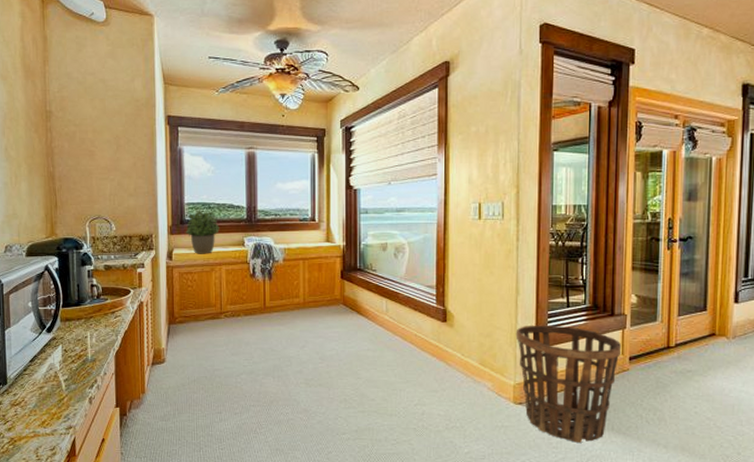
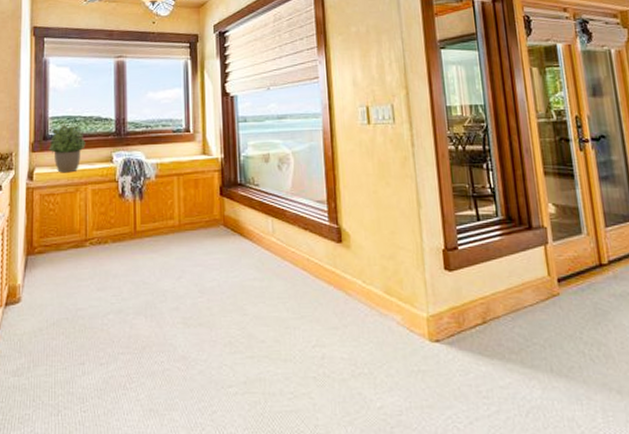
basket: present [515,325,622,443] -> none [422,242,548,390]

